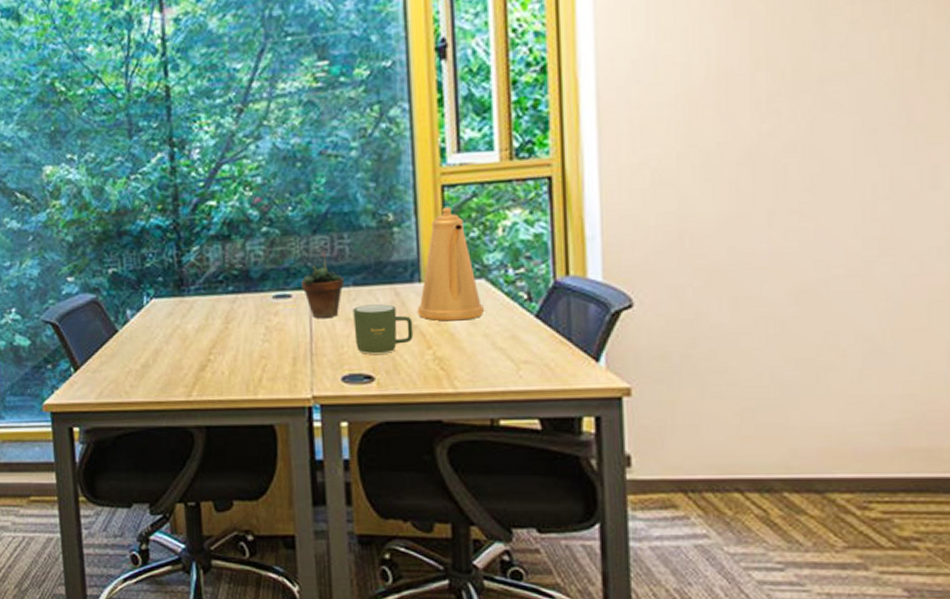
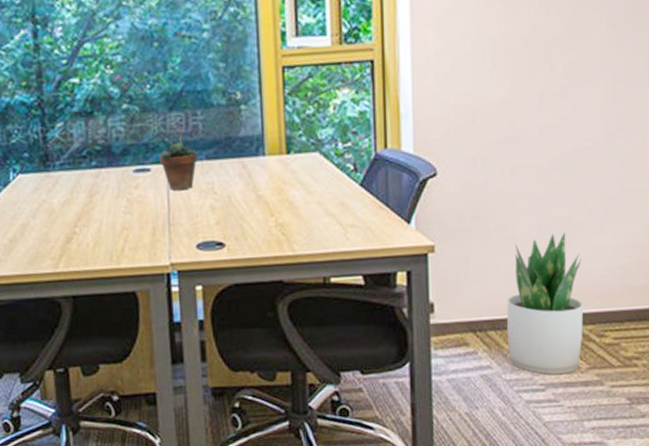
mug: present [353,304,414,355] -> none [206,176,259,224]
coffee pot: present [417,207,485,321] -> none [262,86,319,191]
planter: none [728,377,838,552] -> present [506,232,584,375]

